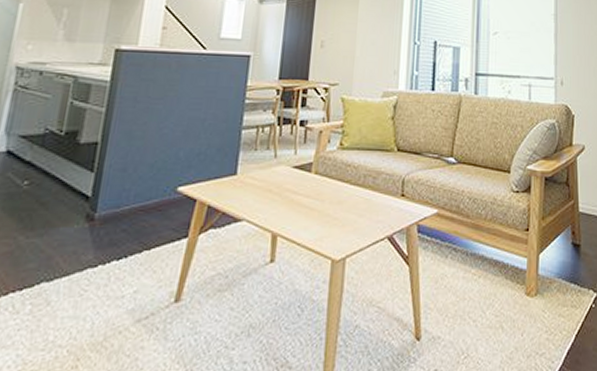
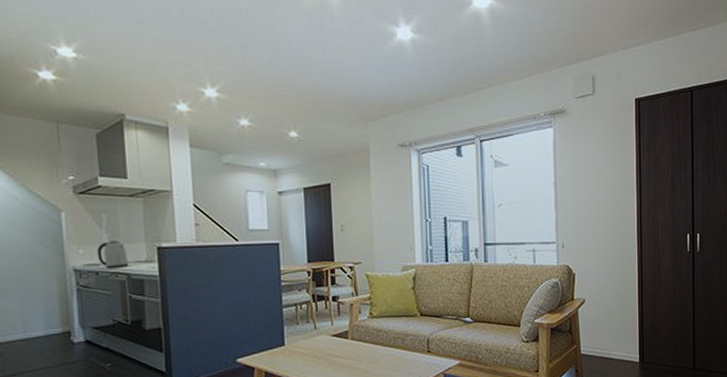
kettle: none [46,38,81,70] -> present [97,241,129,269]

